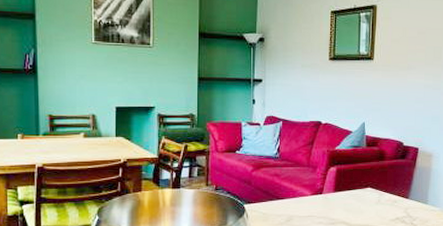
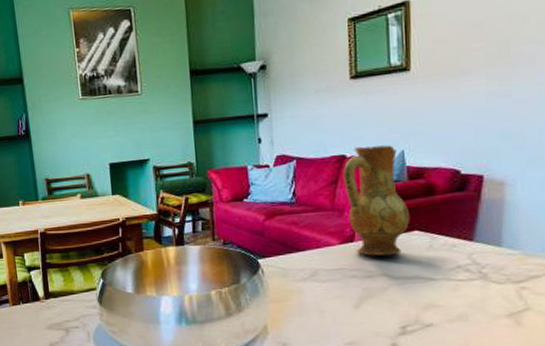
ceramic jug: none [318,115,366,207] -> present [343,145,410,256]

